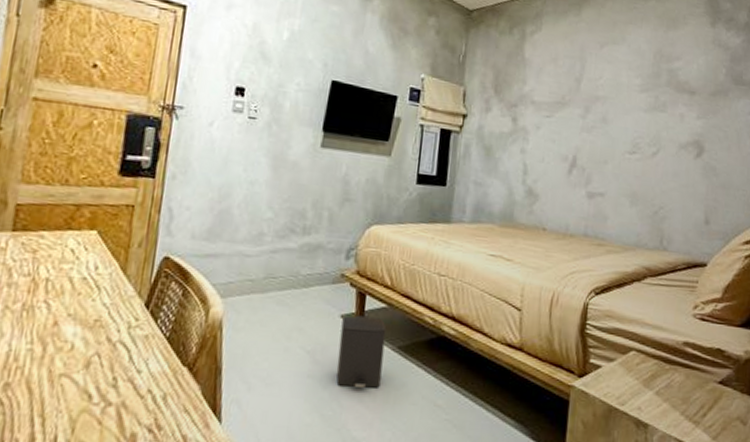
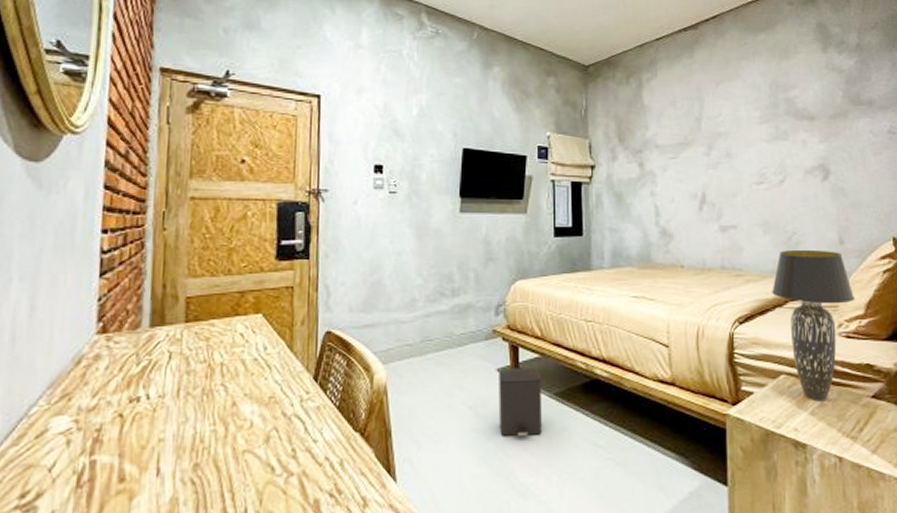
table lamp: none [632,224,714,383] -> present [772,249,856,402]

